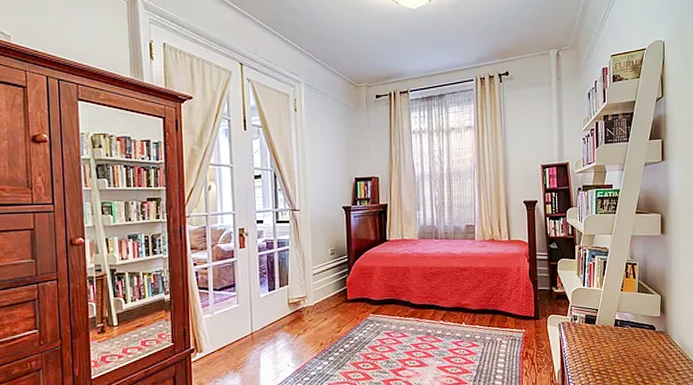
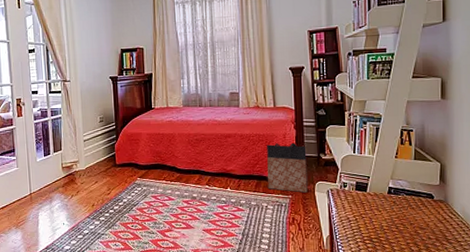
bag: none [501,276,540,327] -> present [267,142,308,193]

